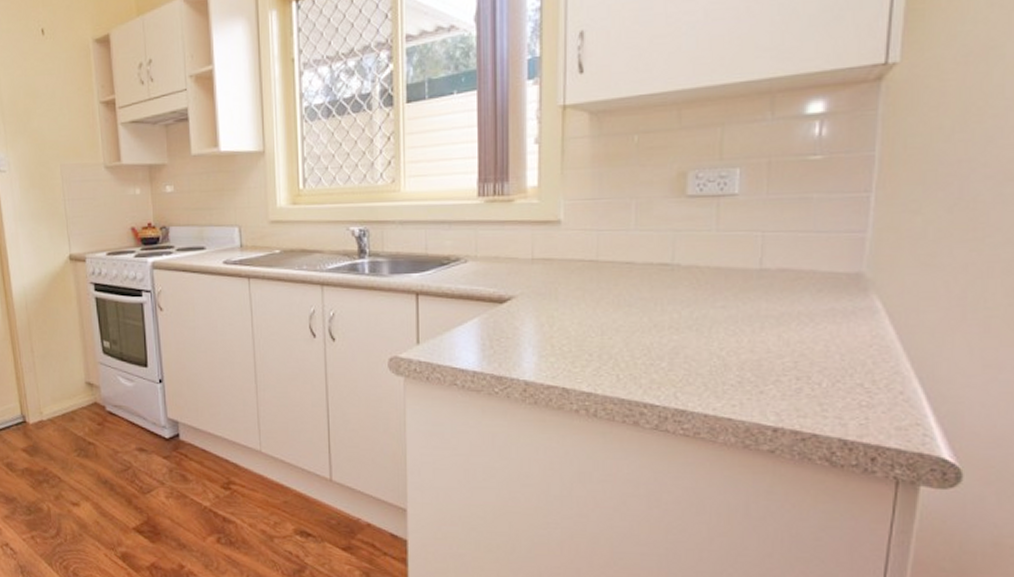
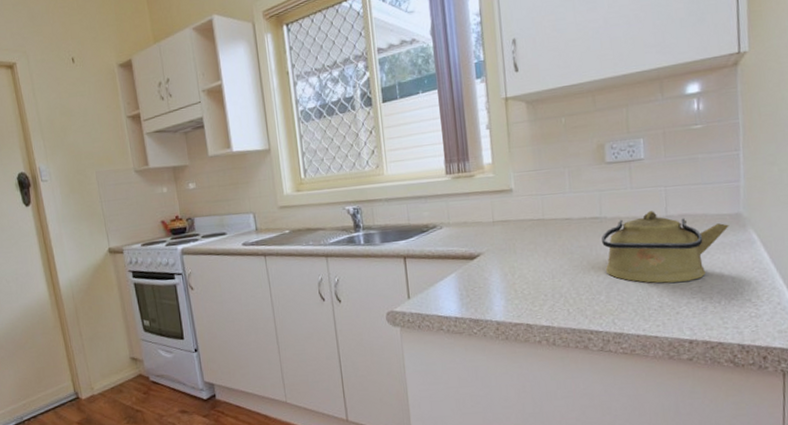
kettle: none [671,261,845,353] -> present [601,211,729,283]

